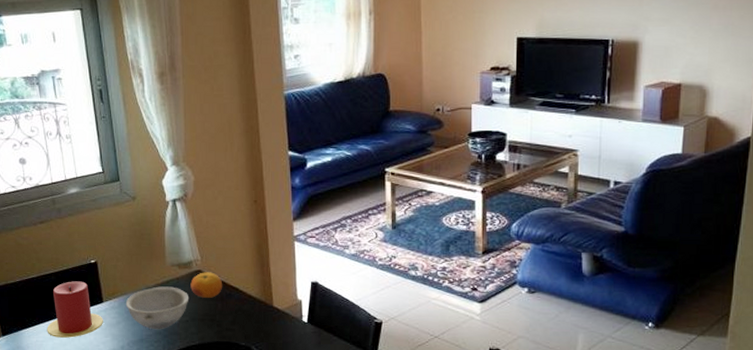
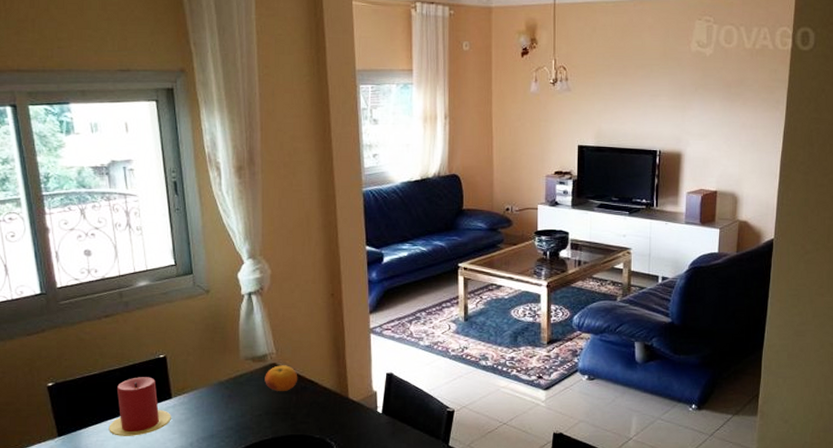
bowl: present [125,286,189,330] -> none [196,380,263,425]

